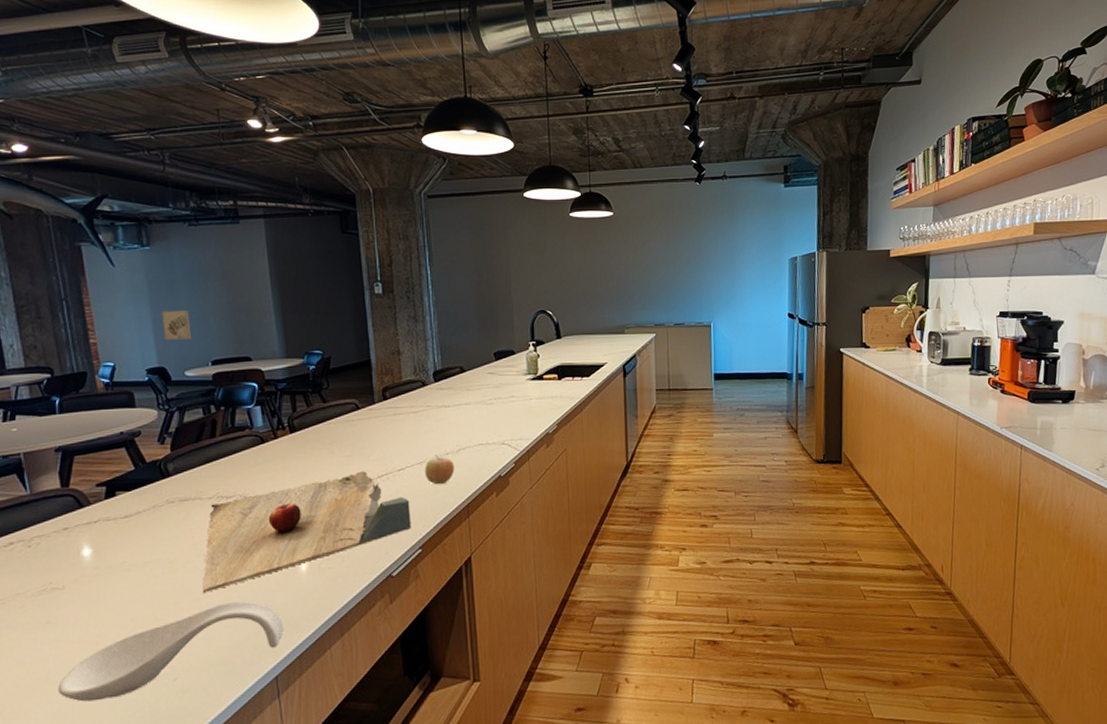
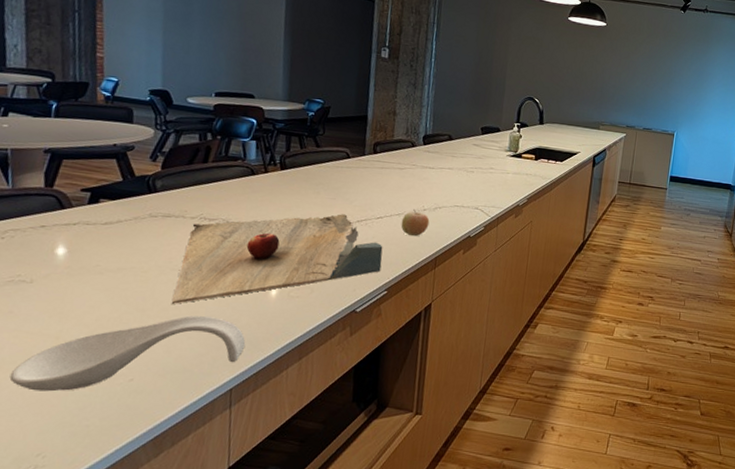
wall art: present [161,309,192,340] -> none [172,39,201,69]

